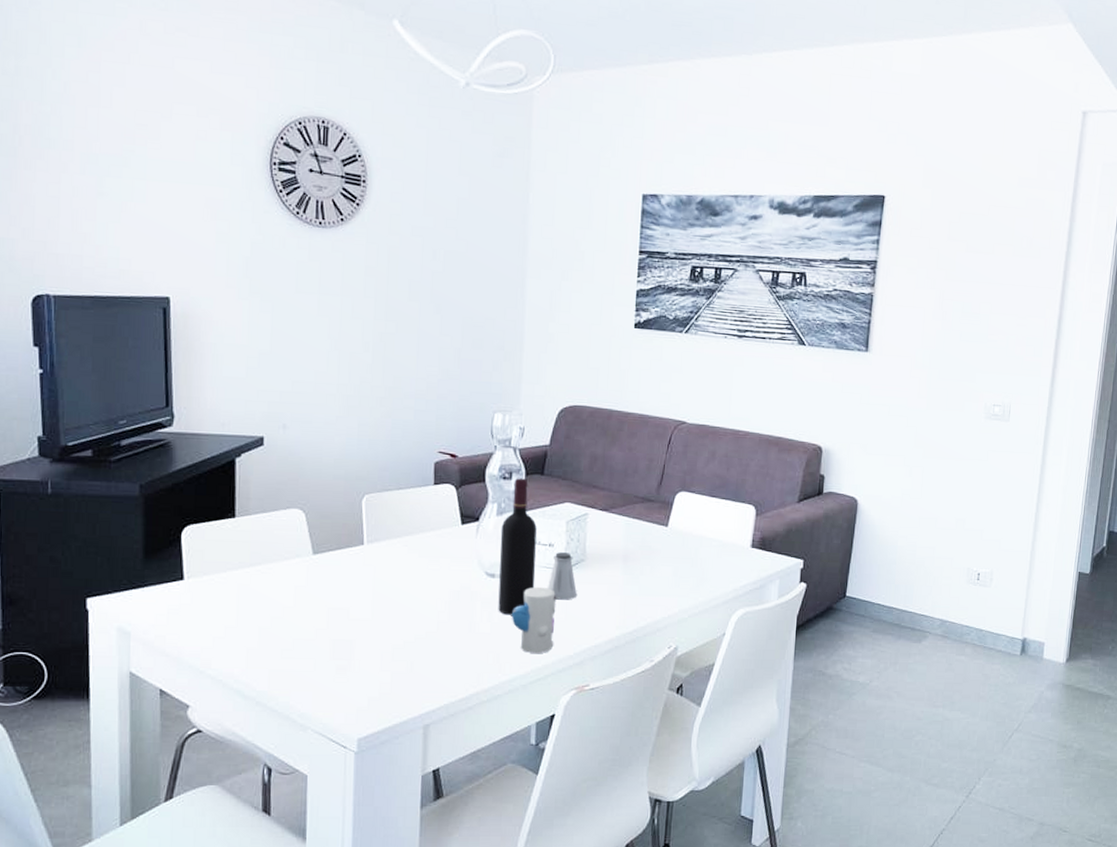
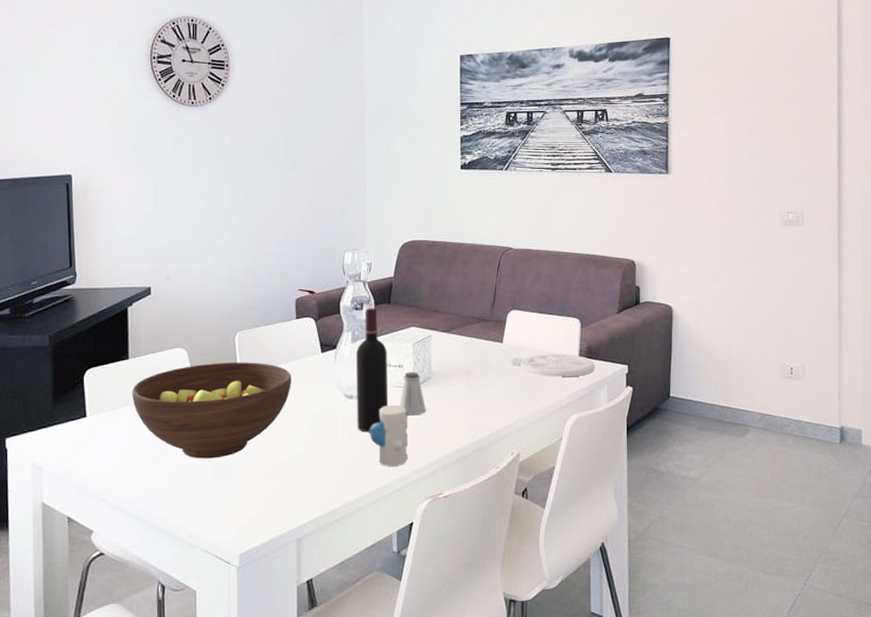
fruit bowl: none [238,528,426,634] -> present [132,362,291,459]
plate: none [674,542,768,569] -> present [510,353,595,378]

